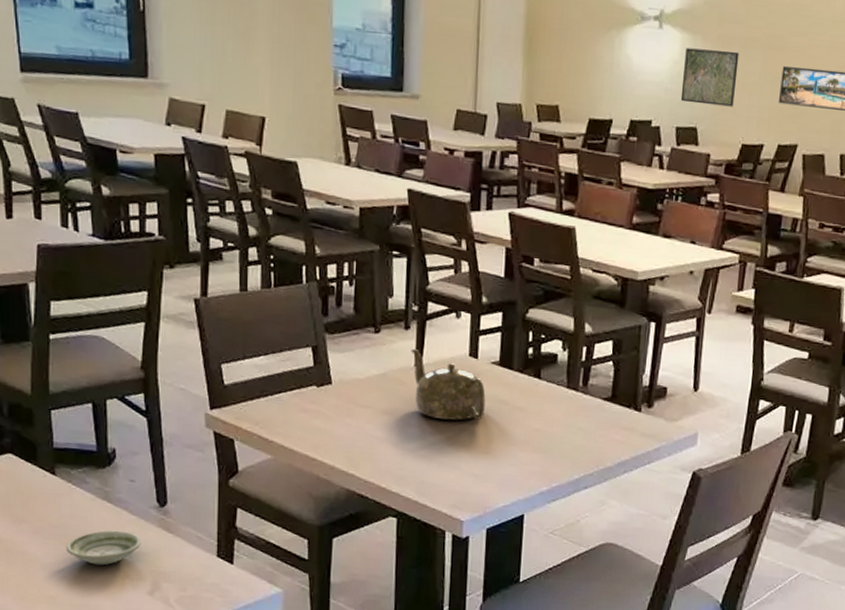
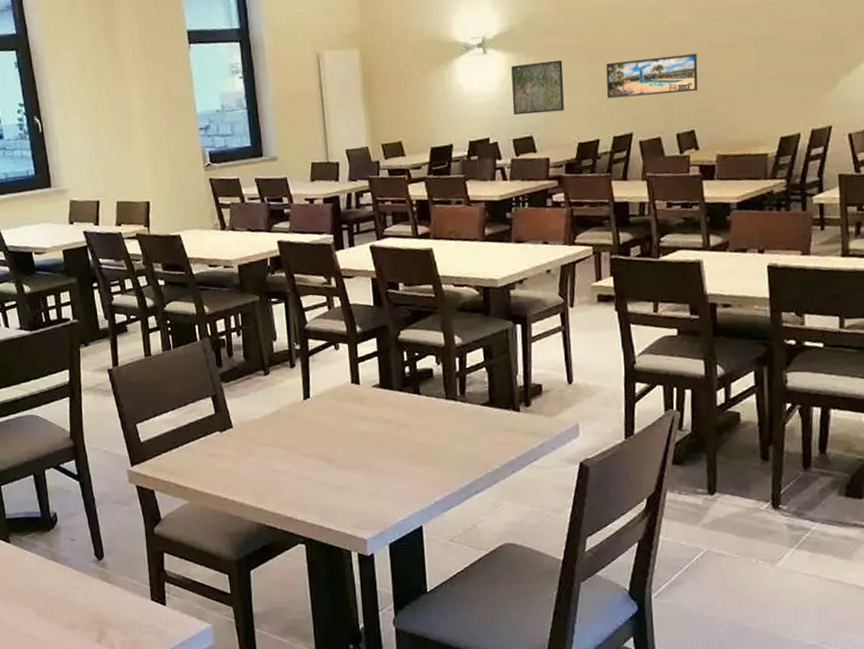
saucer: present [65,530,142,565] -> none [24,586,86,620]
teapot: present [411,348,486,421] -> none [298,383,373,446]

